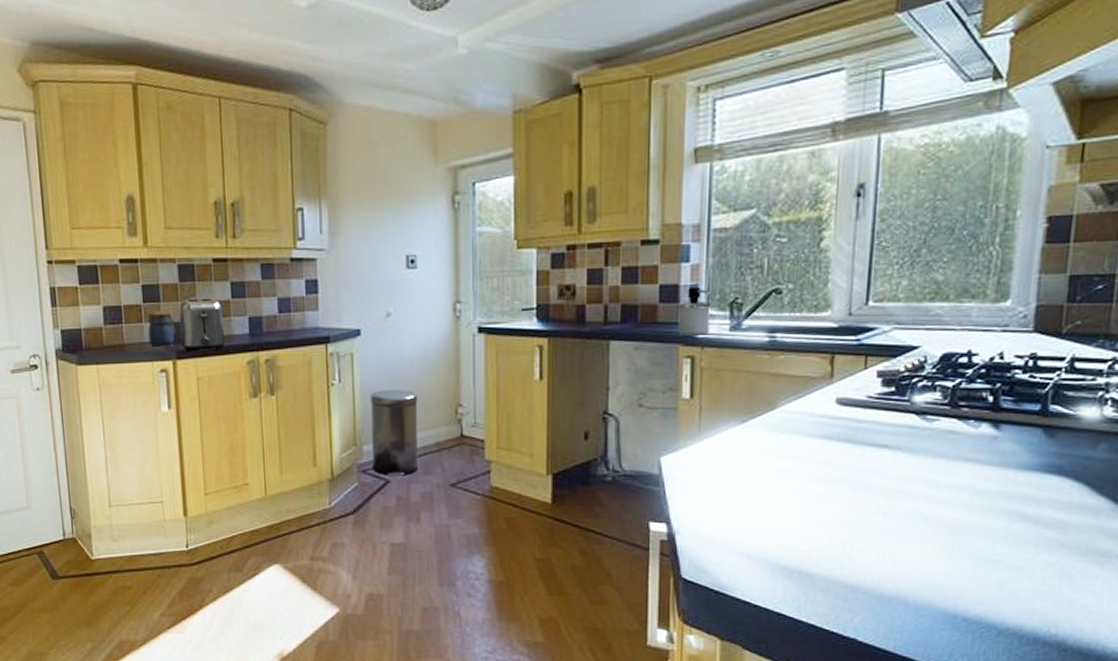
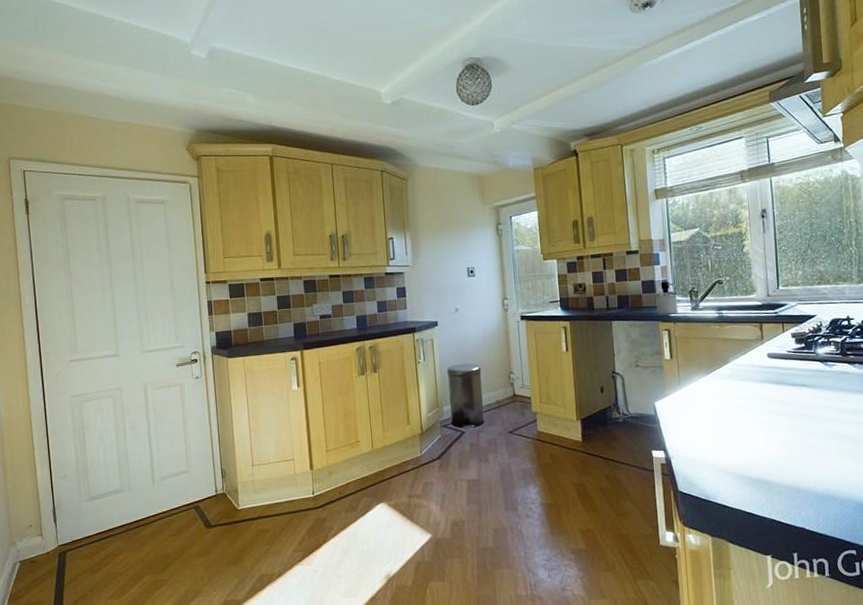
jar: present [148,311,177,347] -> none [281,314,303,341]
toaster: present [179,298,225,352] -> none [305,303,339,344]

